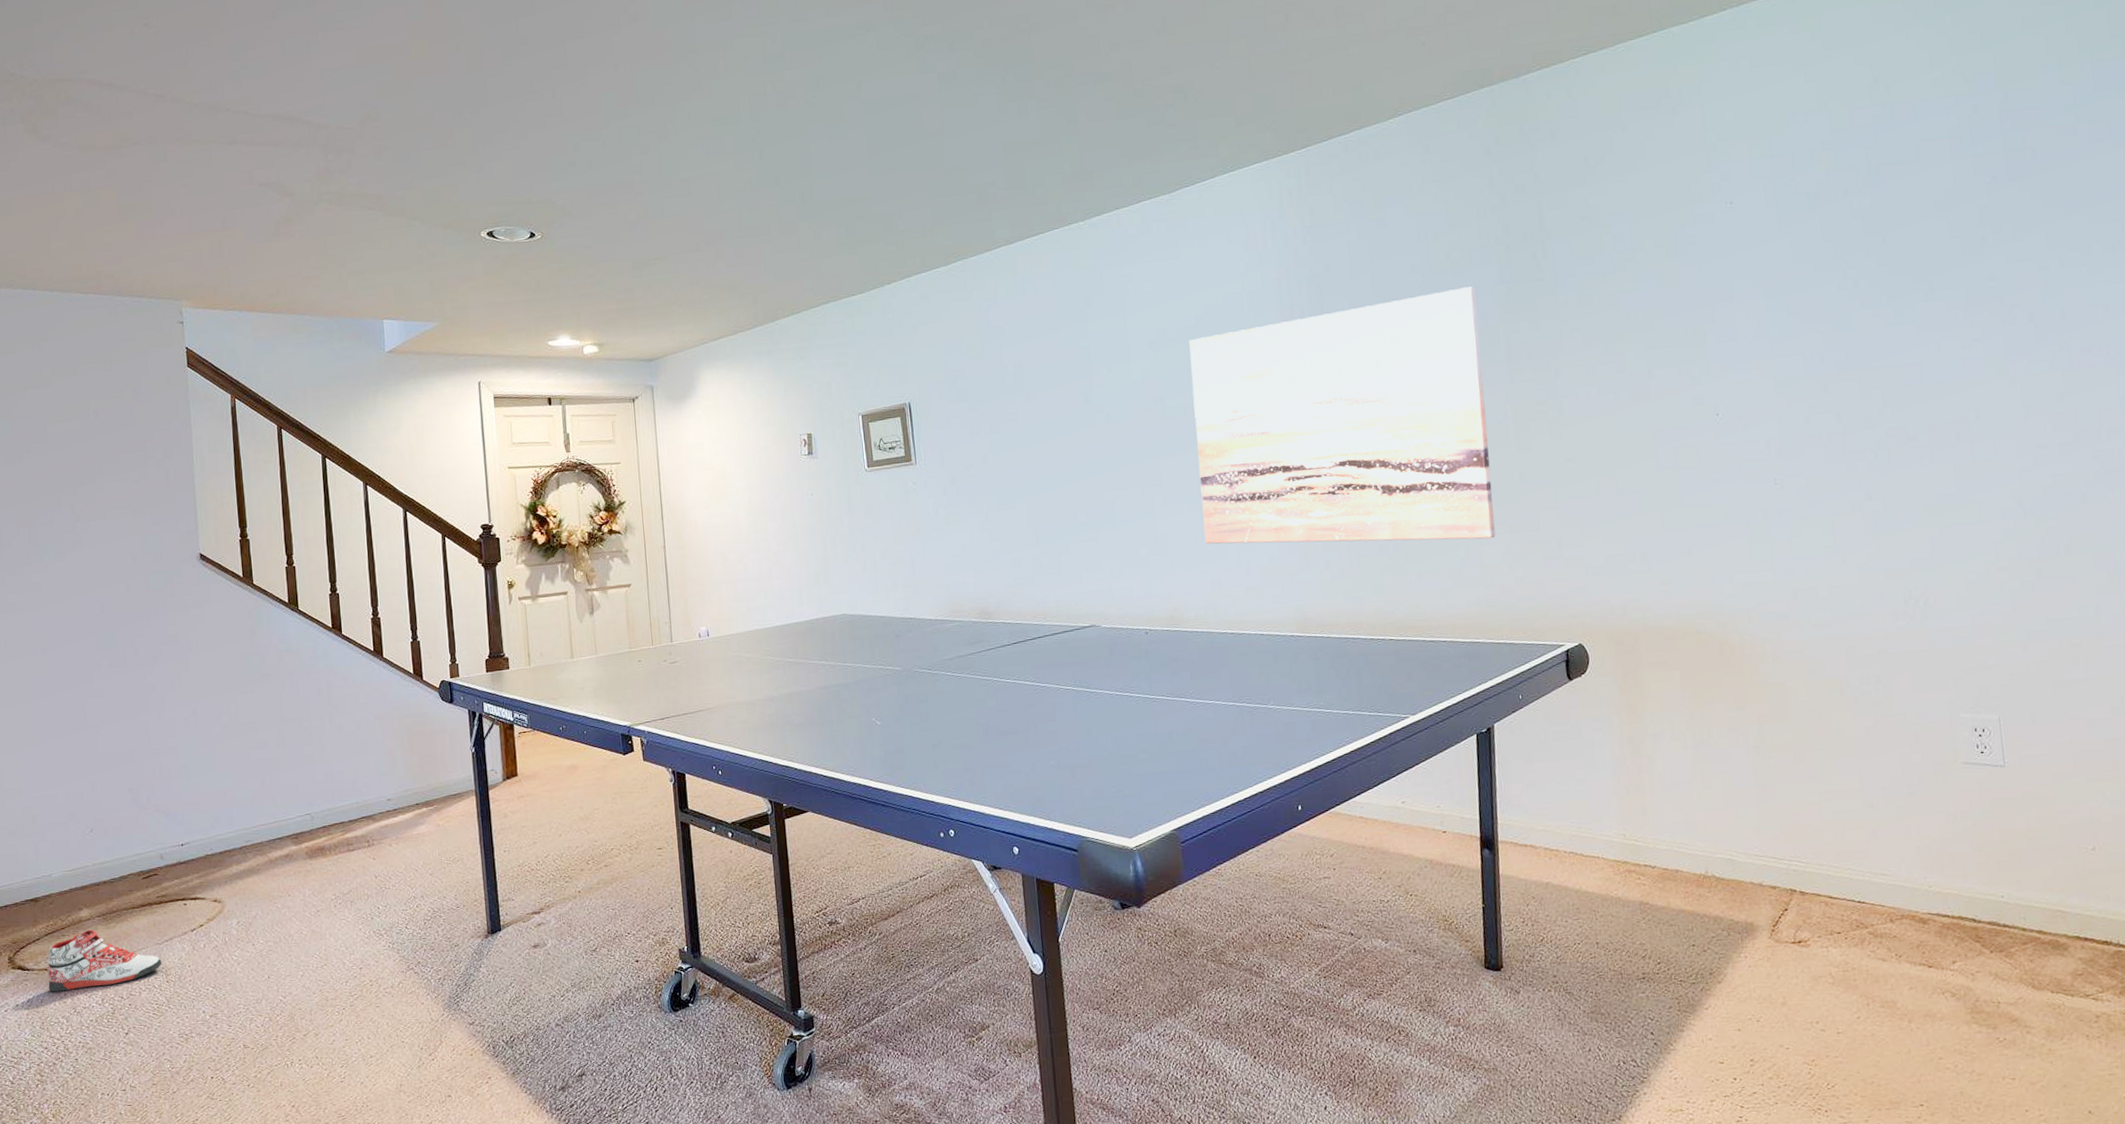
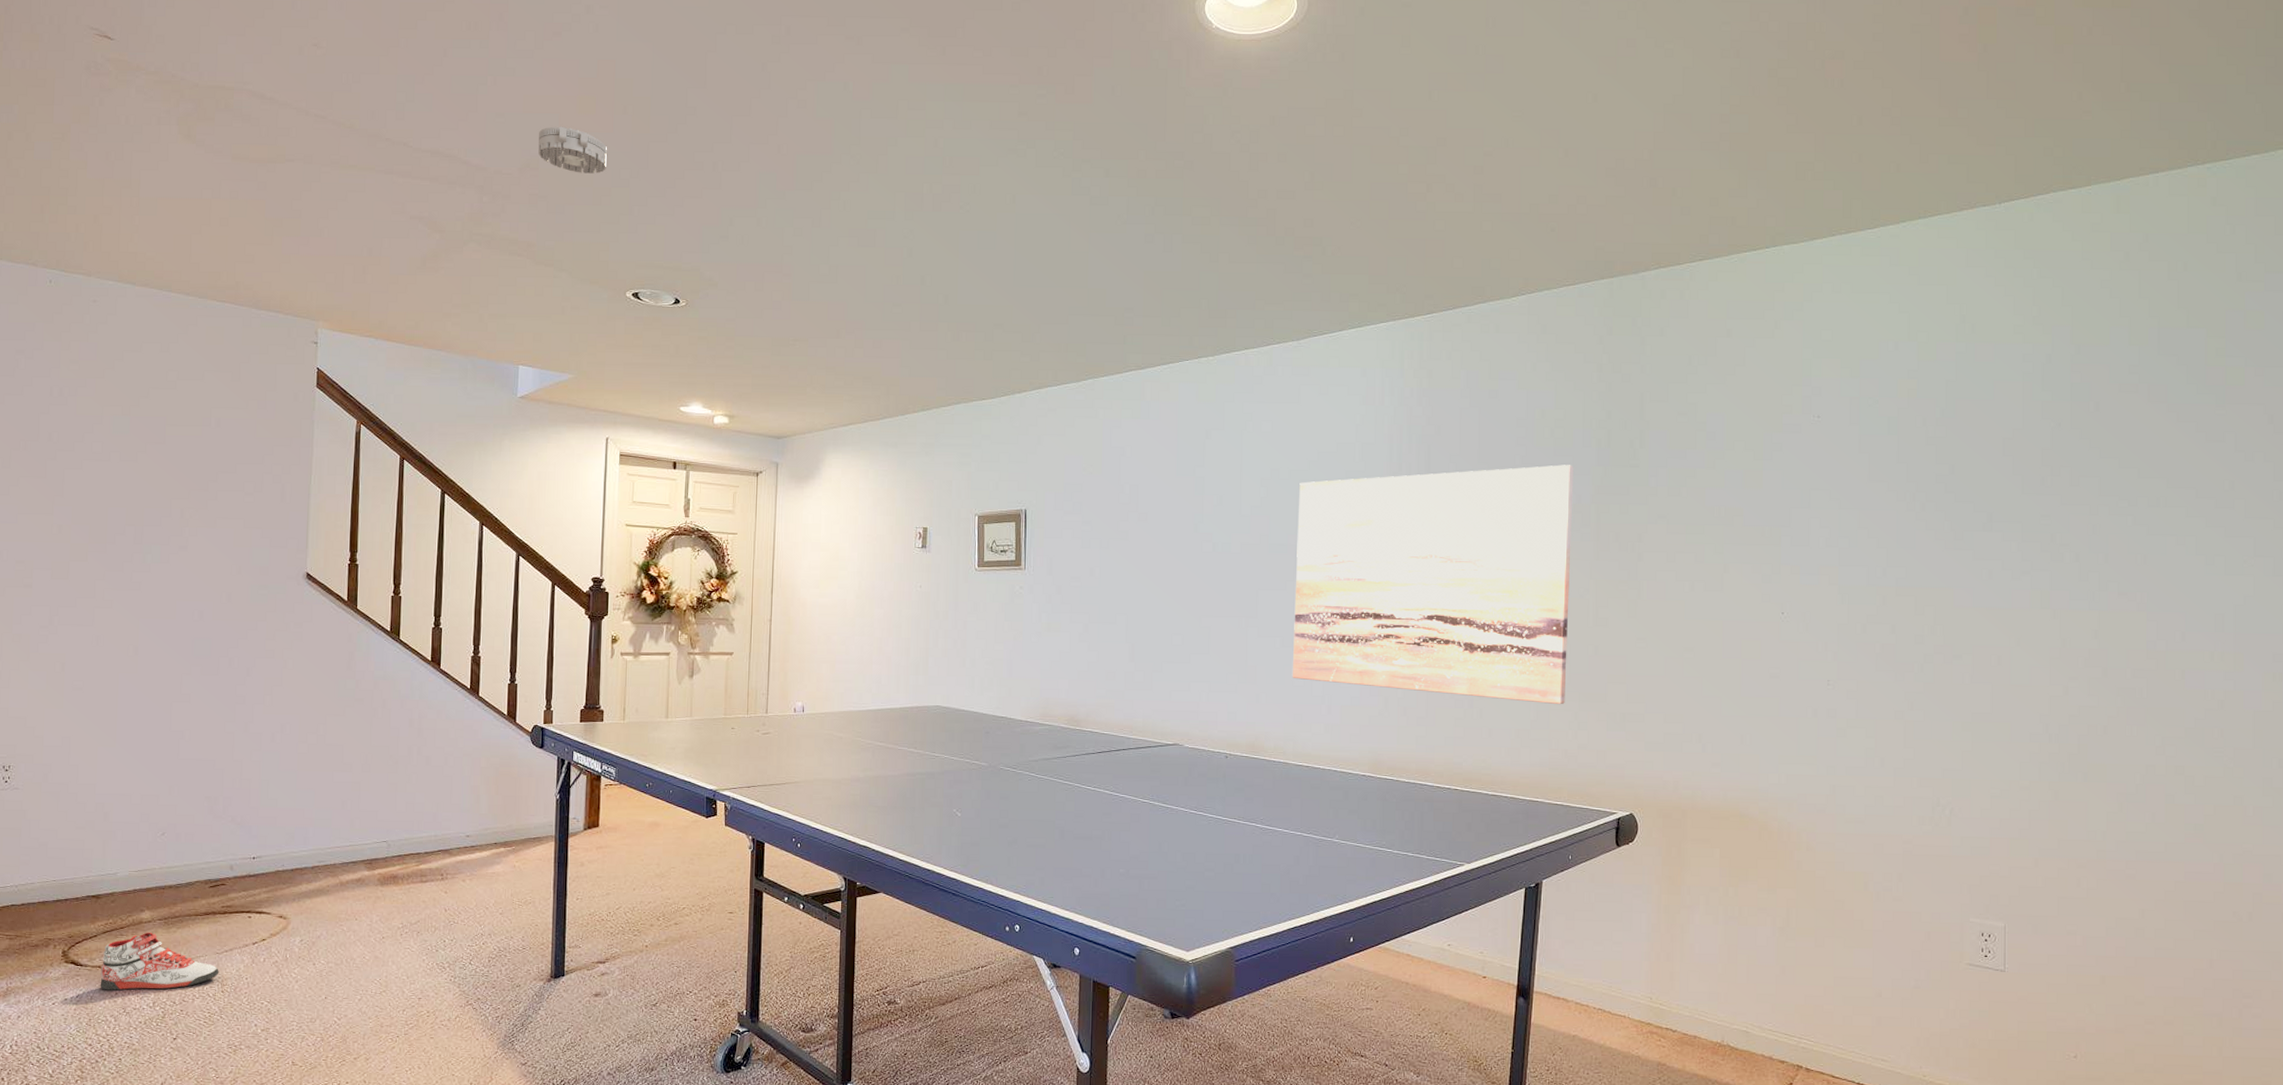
smoke detector: none [375,73,446,119] -> present [538,126,607,174]

